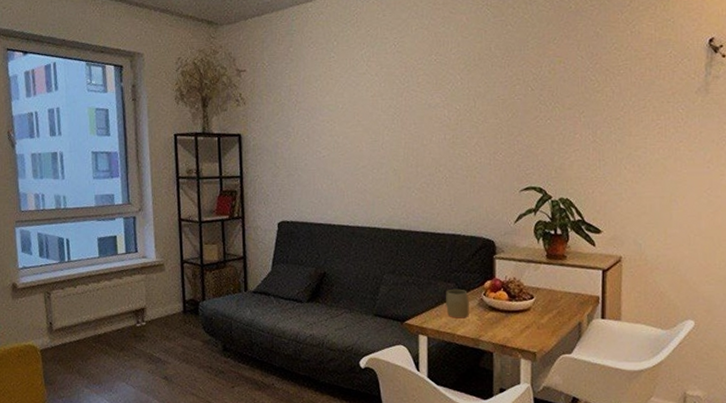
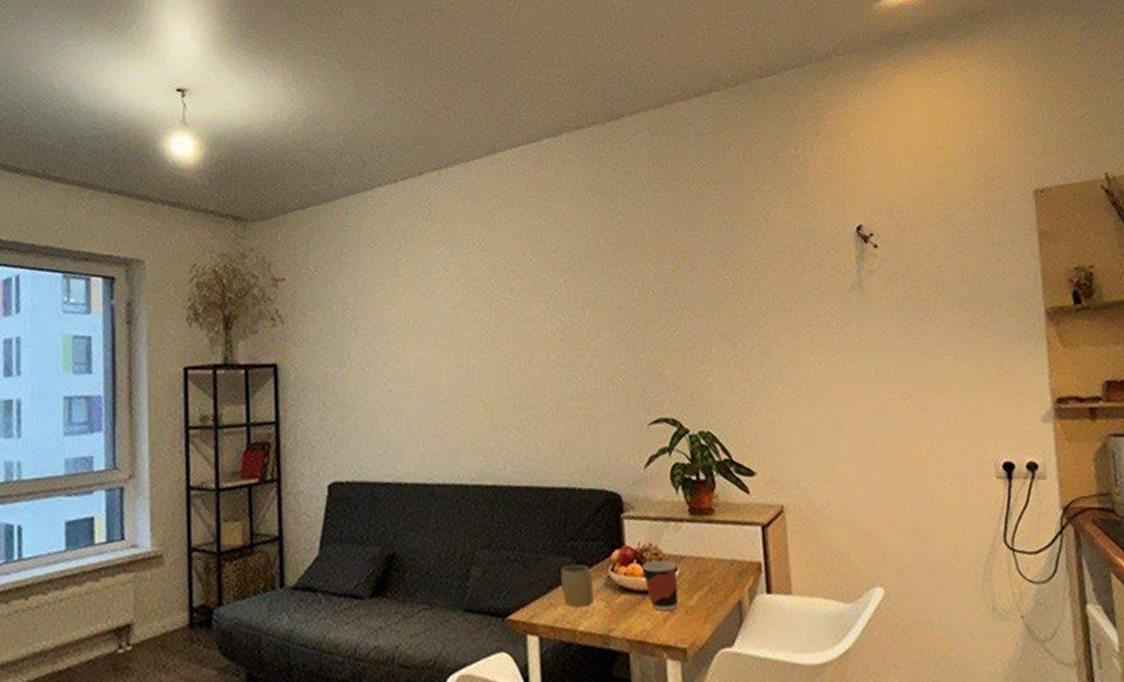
cup: none [507,290,534,325] -> present [641,560,679,611]

